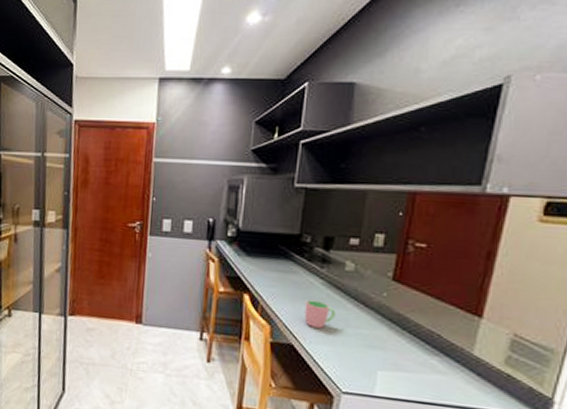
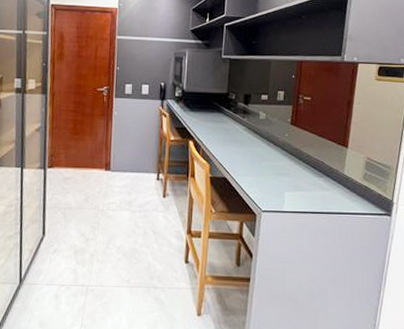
cup: present [304,299,336,328] -> none [233,142,255,163]

